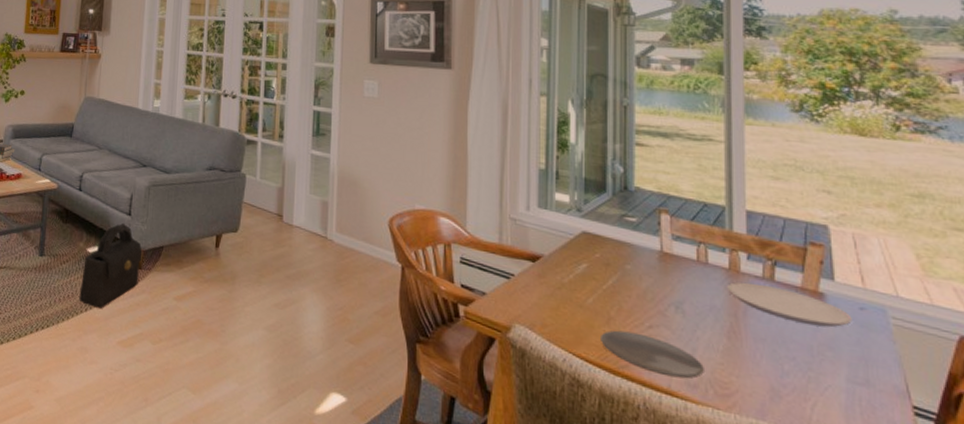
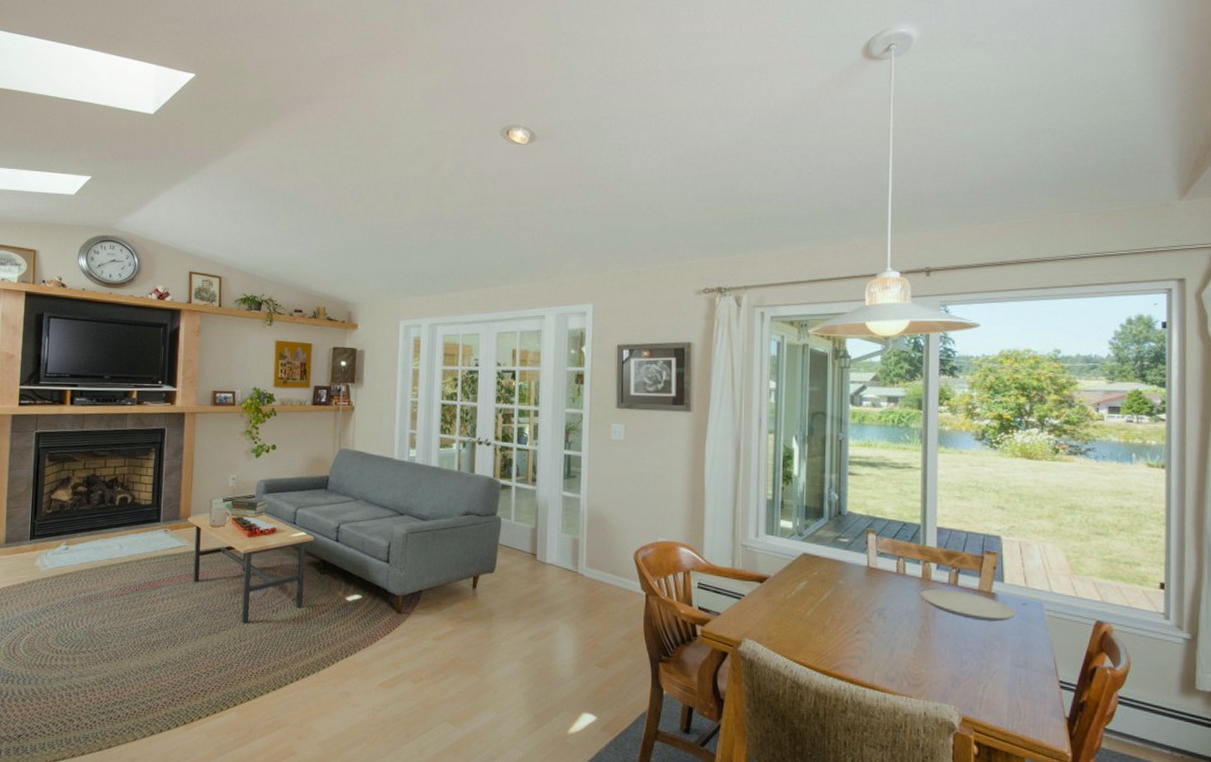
handbag: present [79,222,143,309] -> none [339,570,402,654]
plate: present [601,330,704,379] -> none [817,637,900,674]

